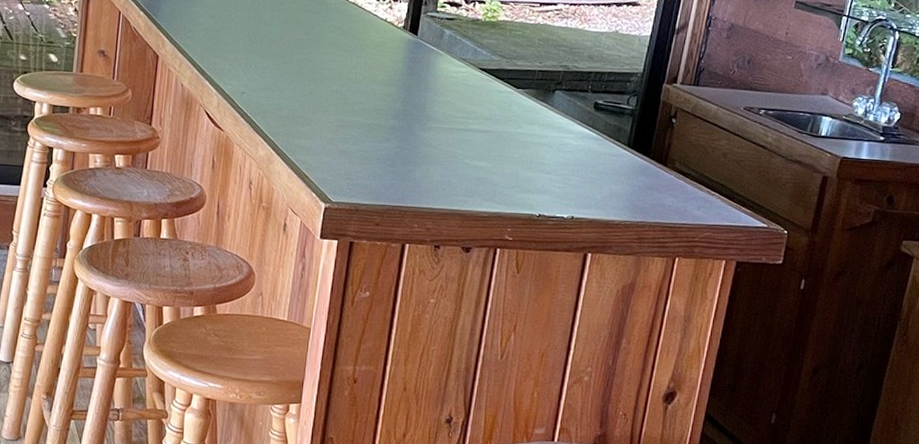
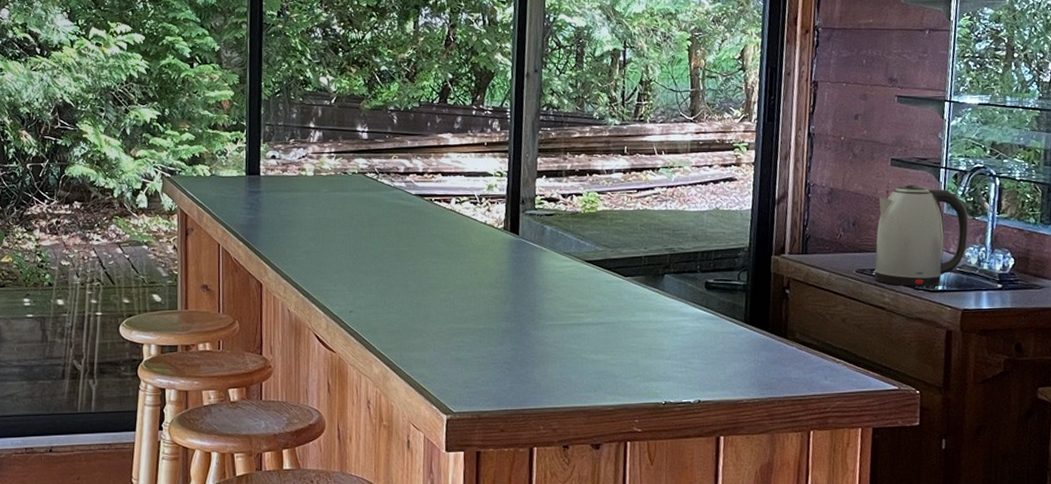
kettle: none [761,28,863,132] -> present [874,184,969,287]

